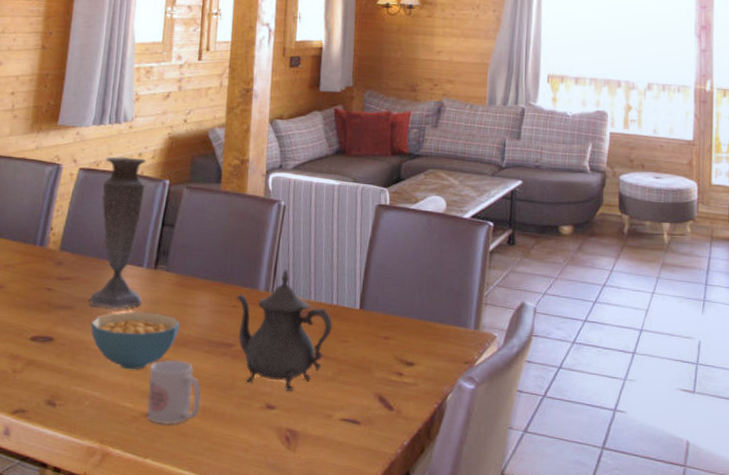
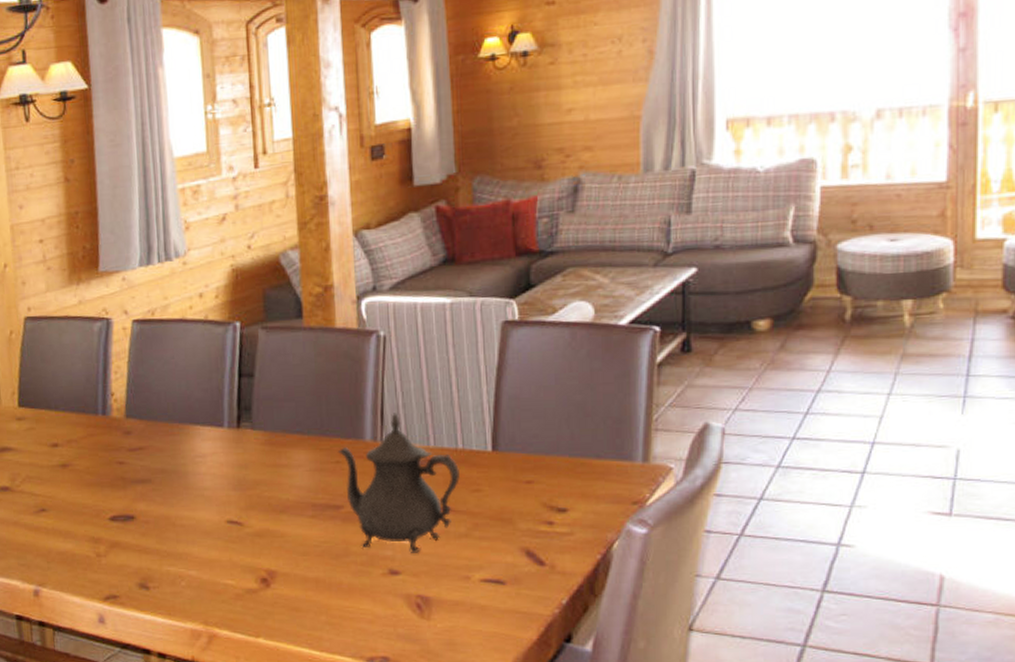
vase: present [90,156,146,309] -> none [161,299,228,478]
cereal bowl: present [90,311,180,370] -> none [173,478,276,544]
mug: present [146,359,201,425] -> none [248,528,312,600]

